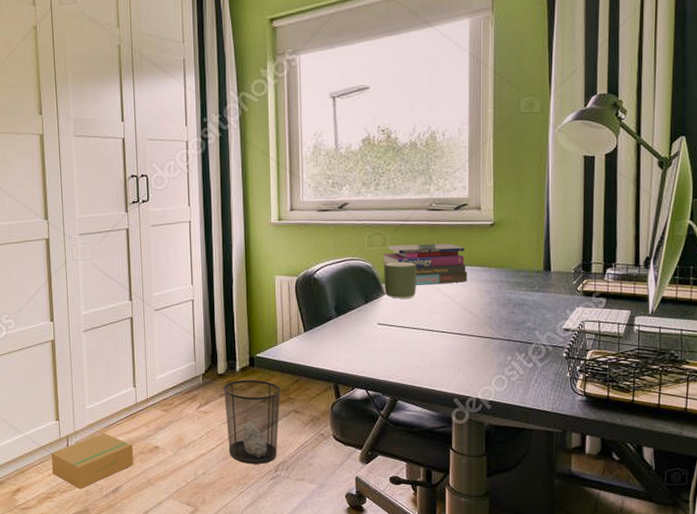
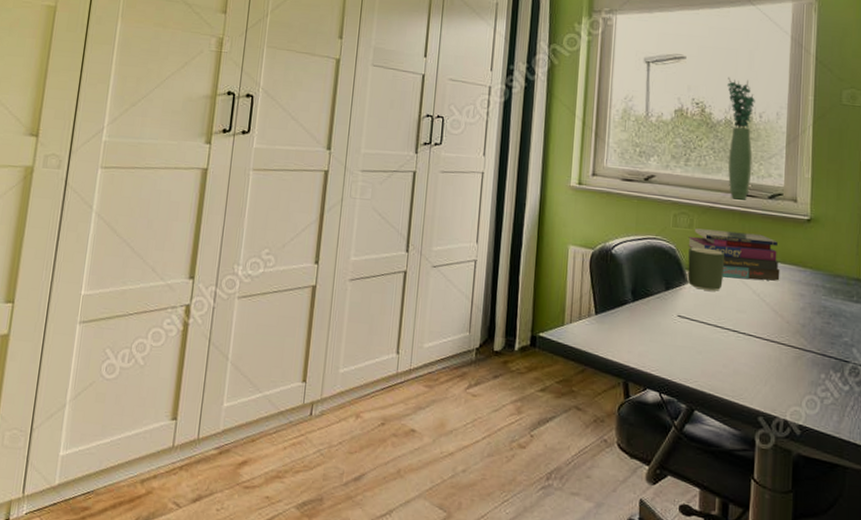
box: present [51,433,133,489] -> none [288,404,385,471]
waste bin: present [223,379,282,464] -> none [495,361,564,468]
vase: none [409,101,438,215] -> present [726,77,755,200]

